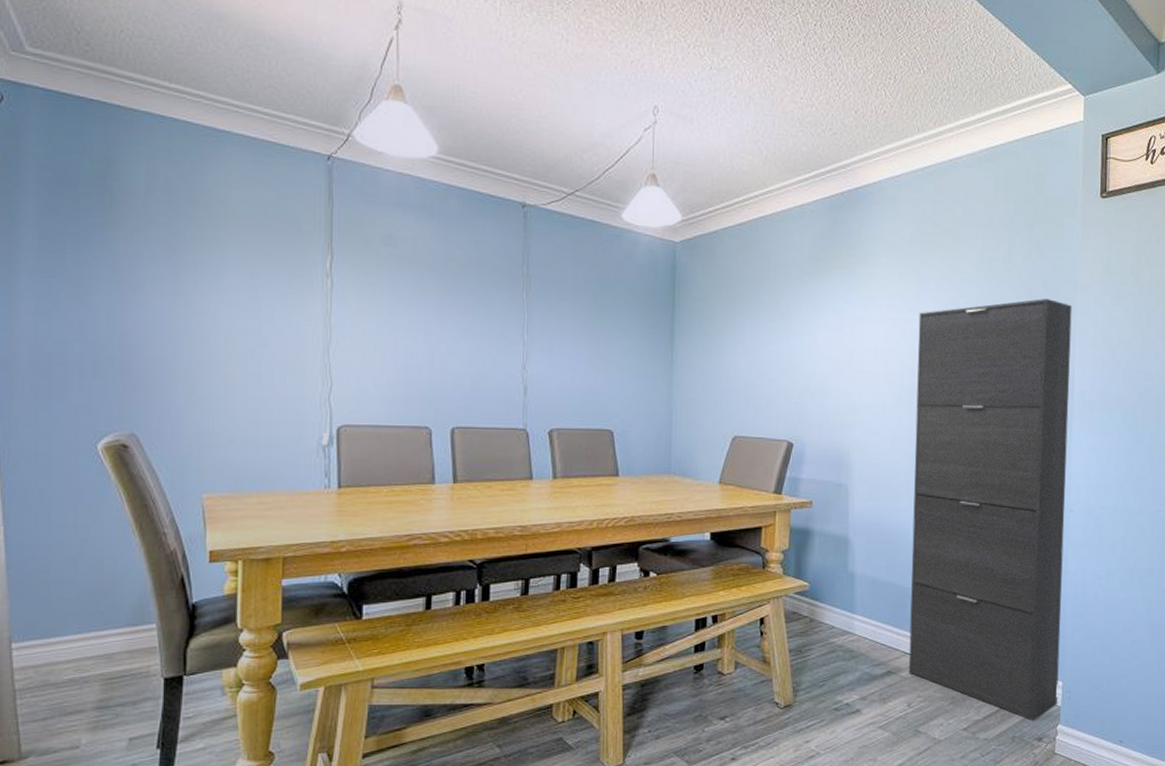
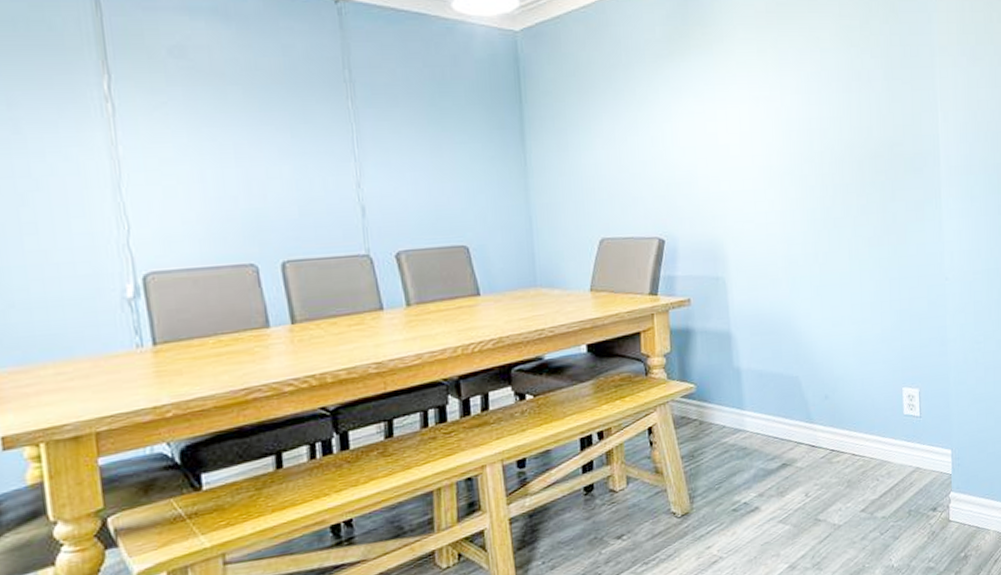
cabinet: present [908,299,1072,721] -> none [781,65,948,493]

